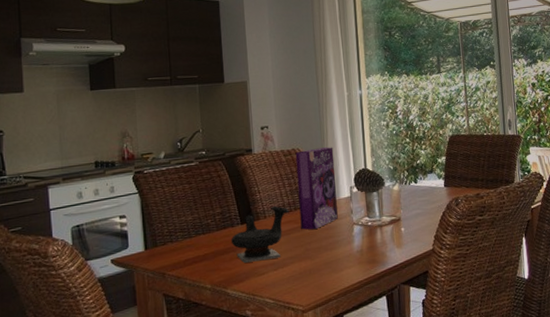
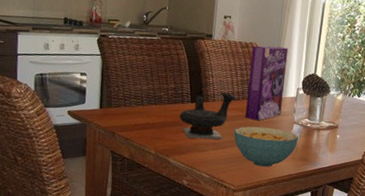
cereal bowl: none [291,234,362,279] -> present [233,126,299,167]

